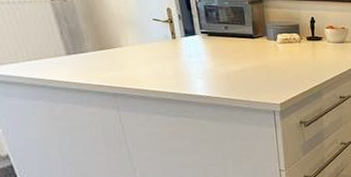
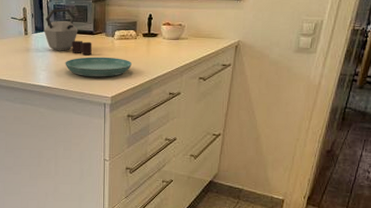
kettle: none [195,10,254,61] -> present [43,9,92,56]
saucer: none [224,61,299,84] -> present [65,57,132,77]

